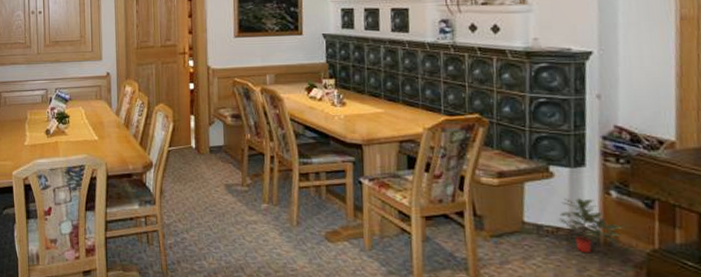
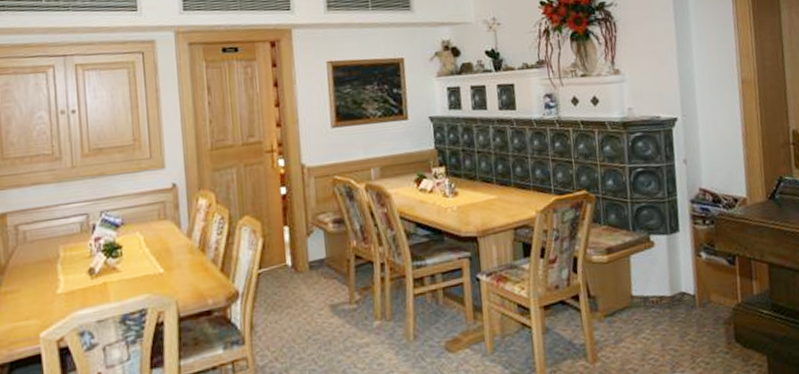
potted plant: present [558,198,626,254] -> none [661,264,715,318]

